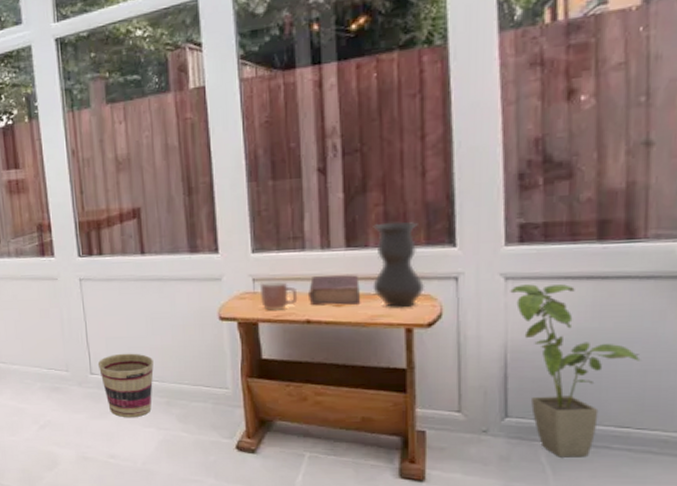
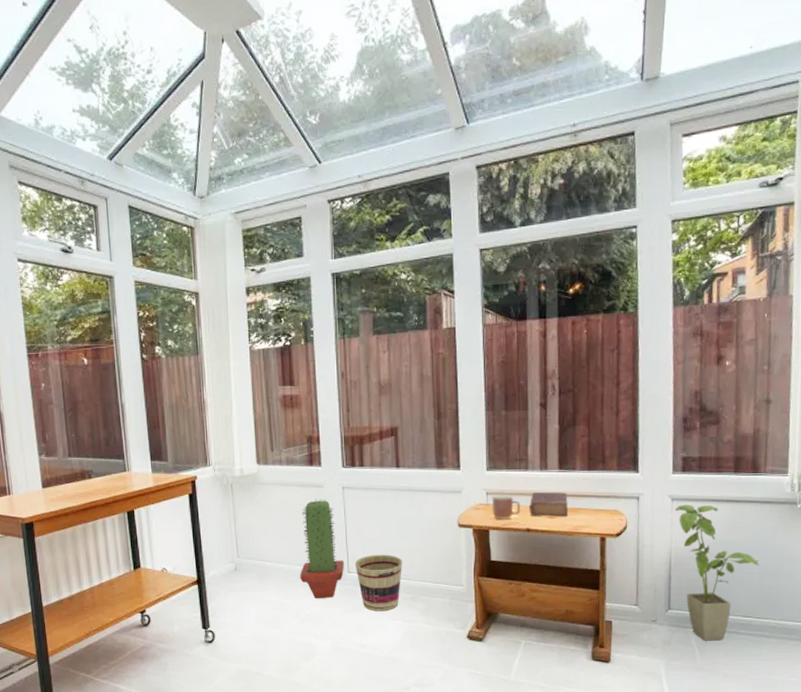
cactus: none [35,293,87,403] -> present [300,499,345,598]
vase: present [373,221,426,308] -> none [577,450,616,521]

